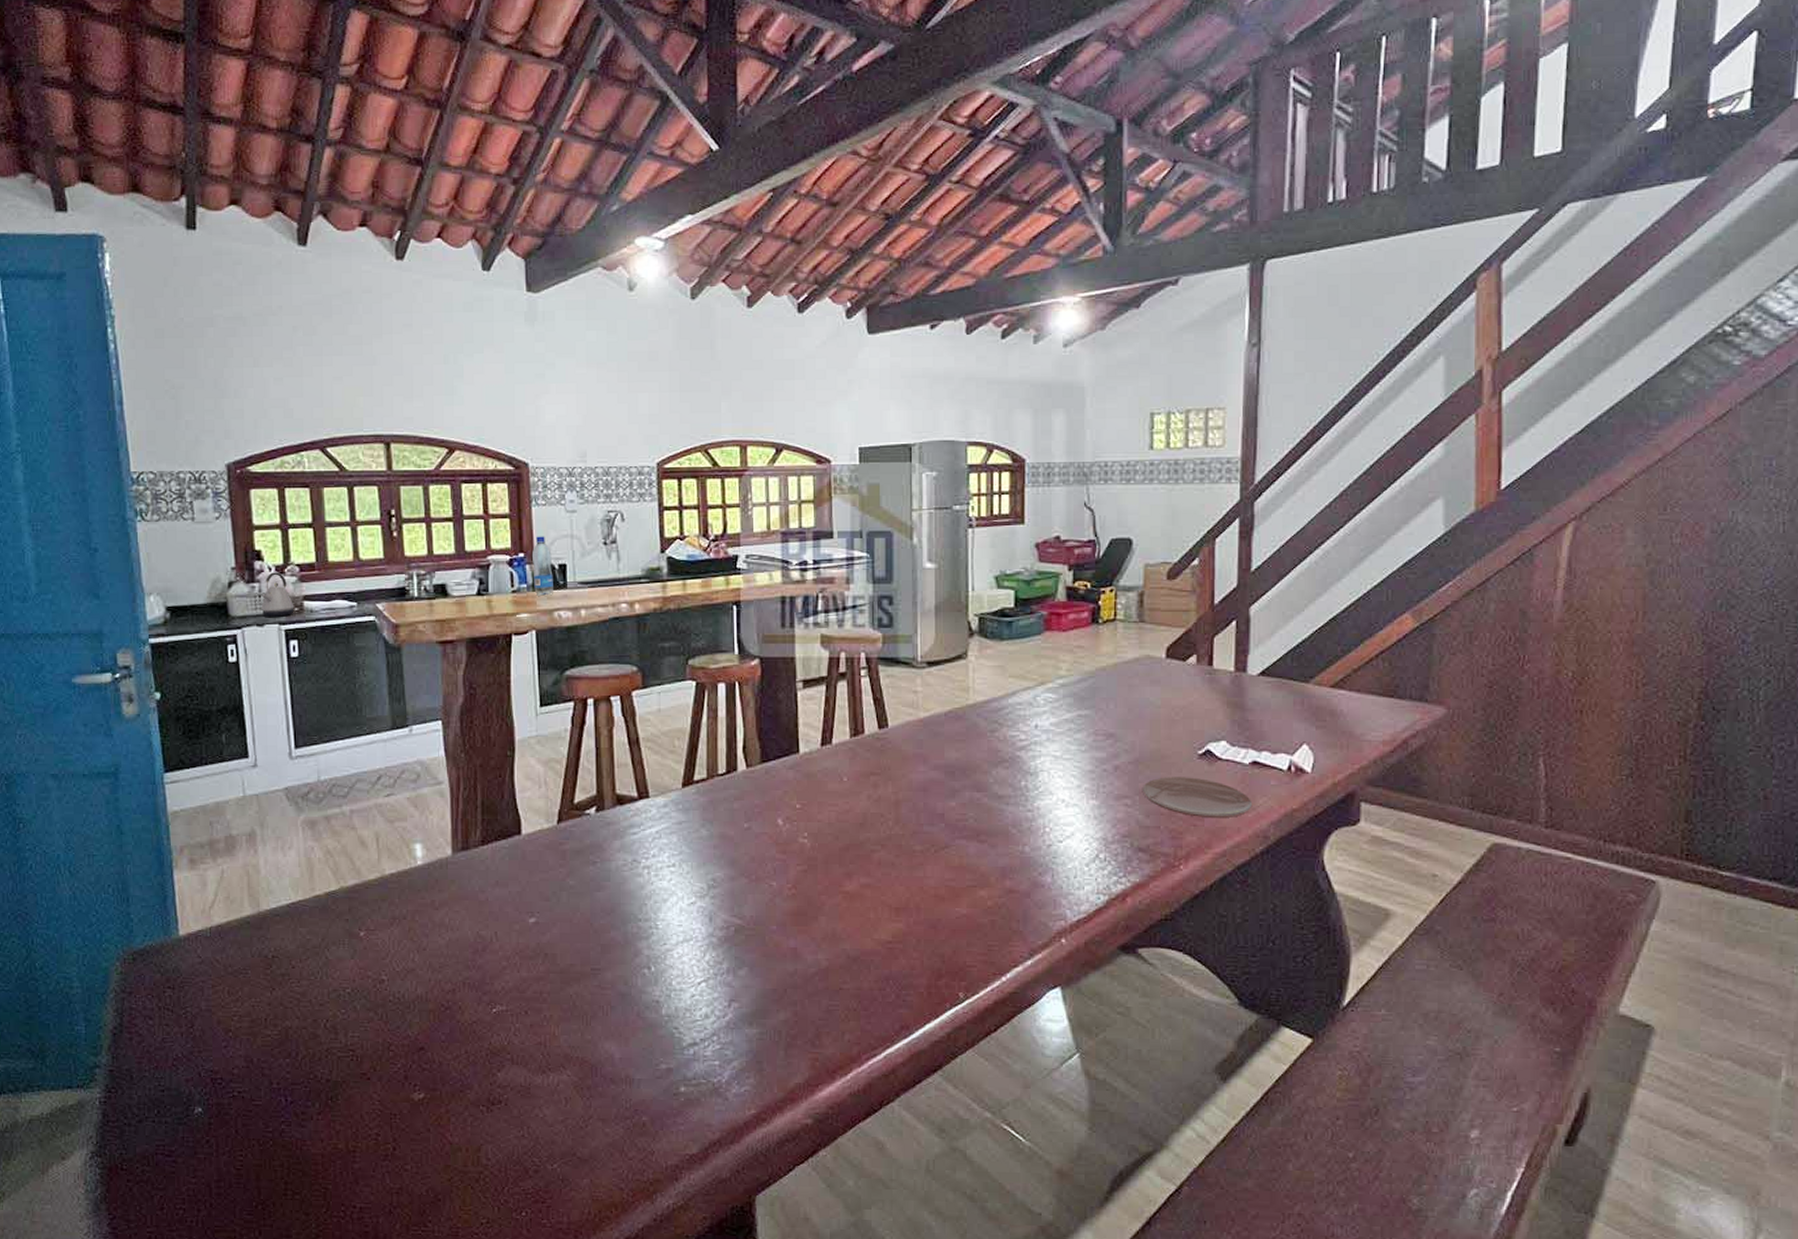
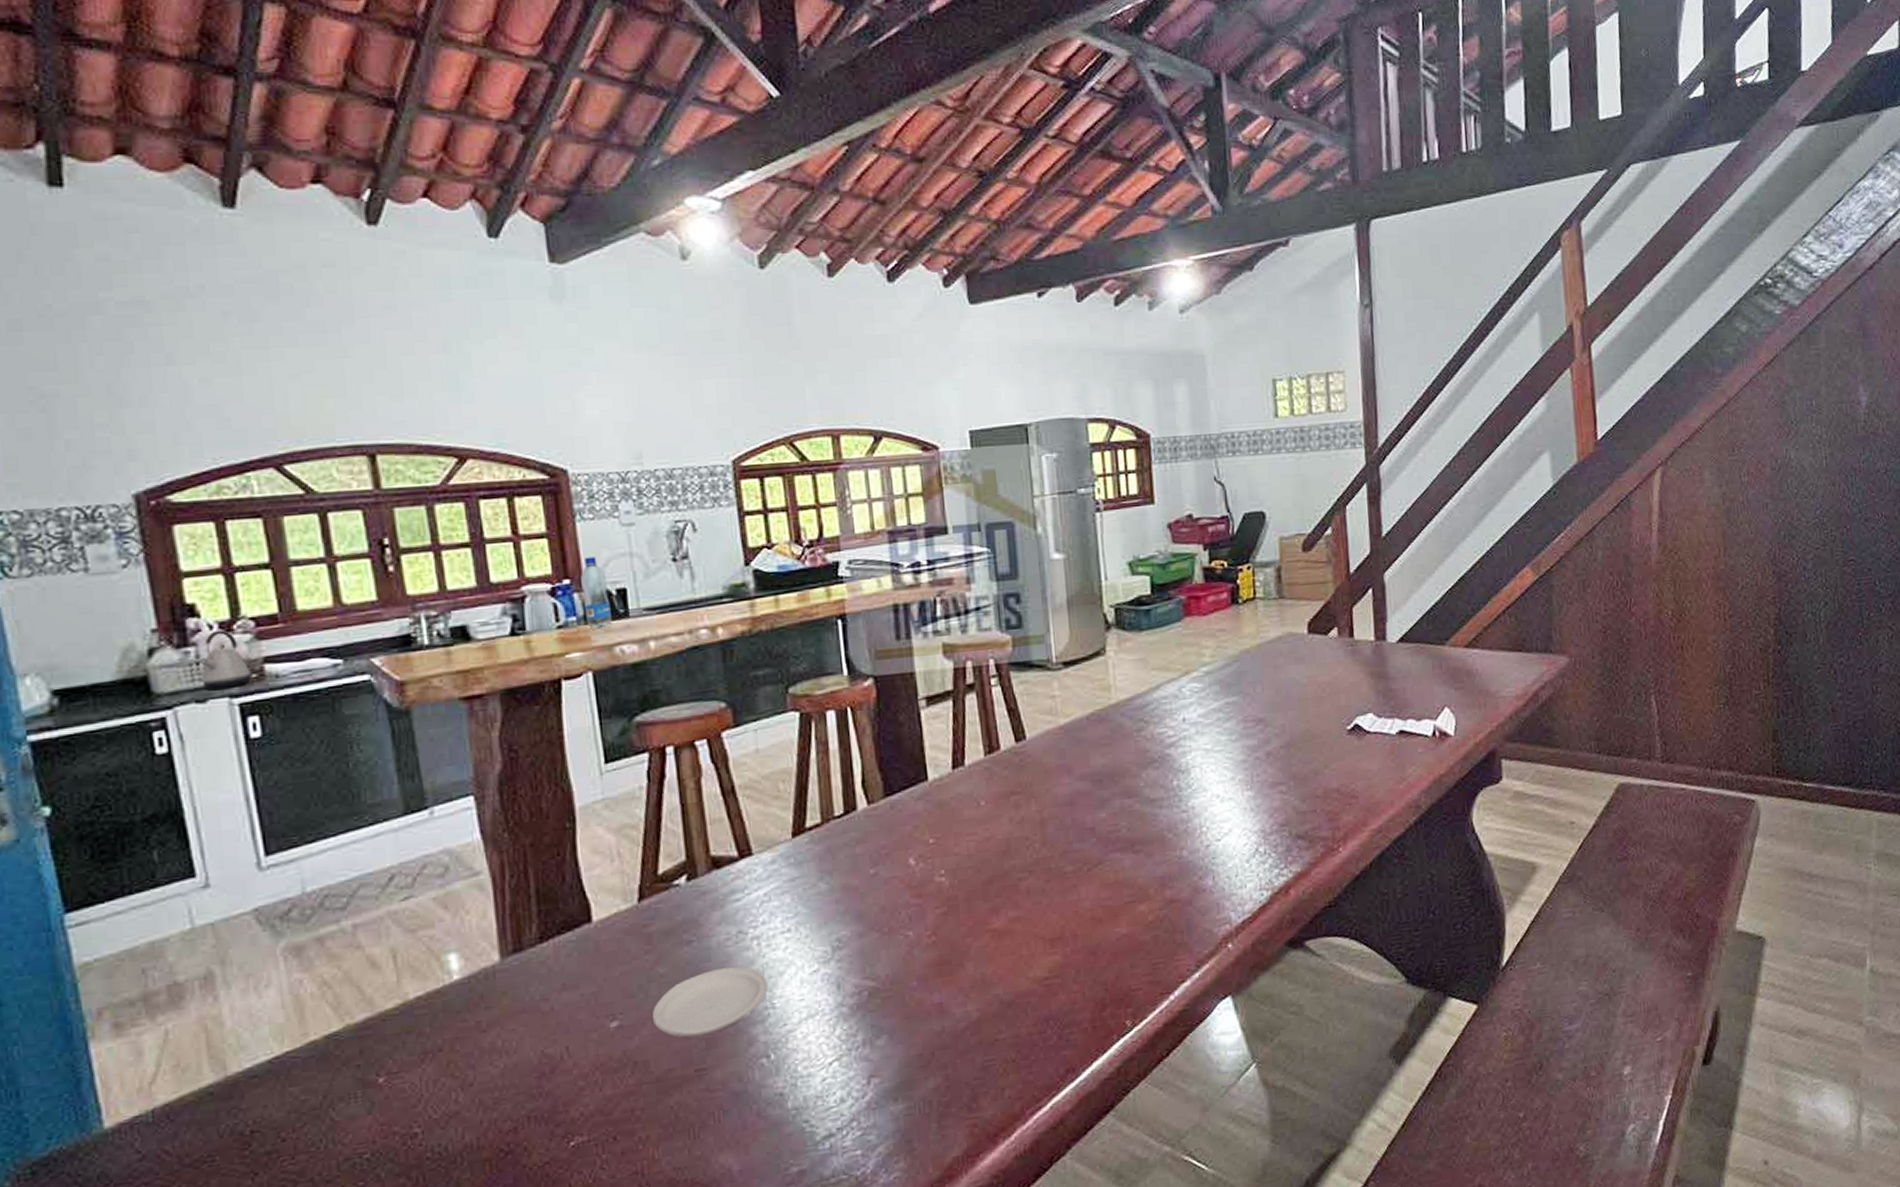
plate: none [561,888,654,942] -> present [651,966,769,1038]
plate: present [1143,777,1253,819] -> none [1296,754,1403,796]

